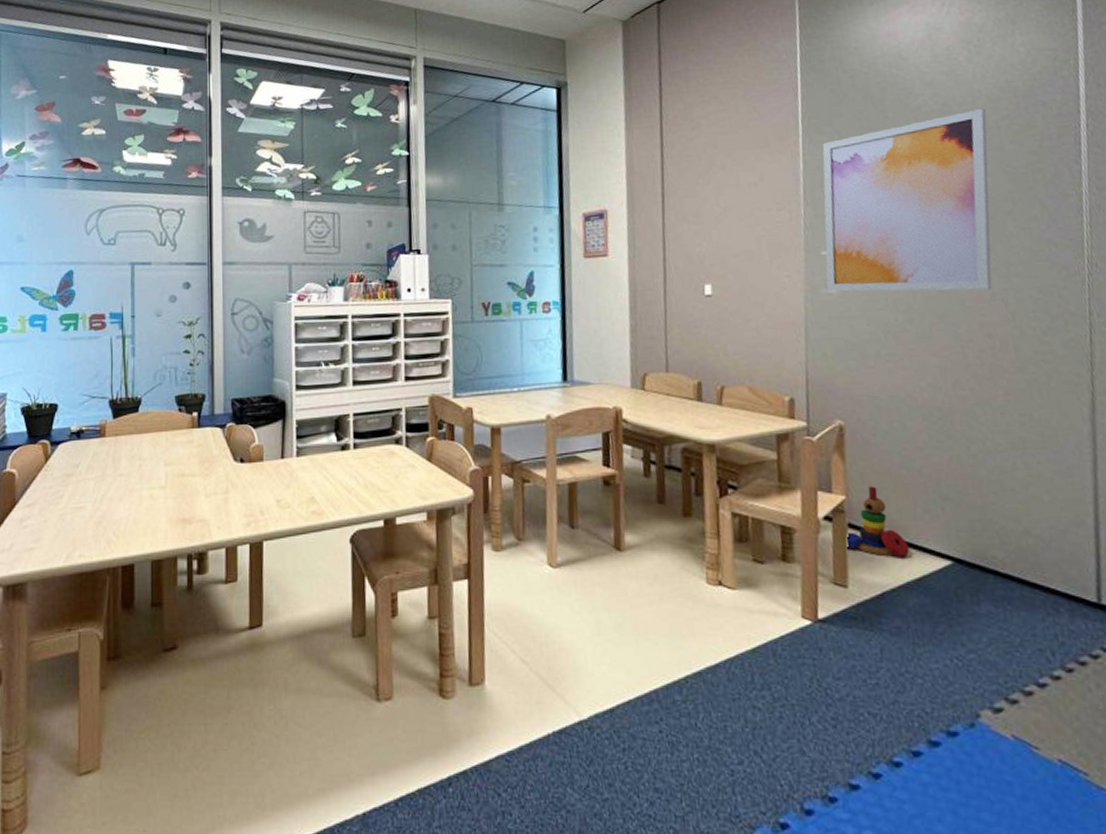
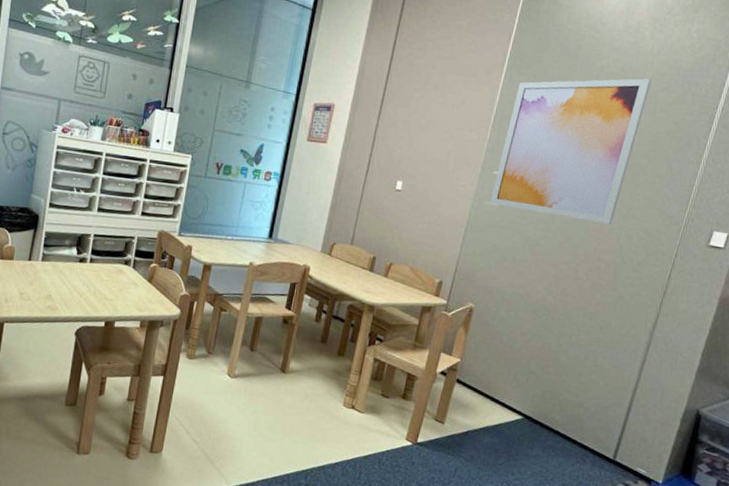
stacking toy: present [845,486,909,558] -> none [450,355,495,409]

